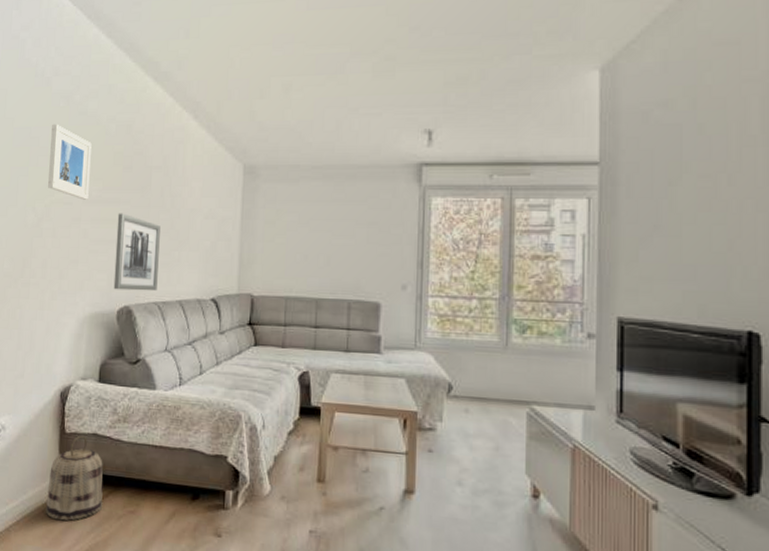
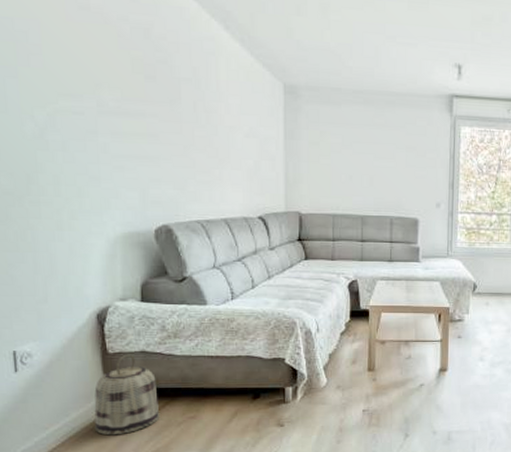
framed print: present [48,124,92,200] -> none [43,16,104,110]
wall art: present [113,213,161,292] -> none [144,127,199,210]

